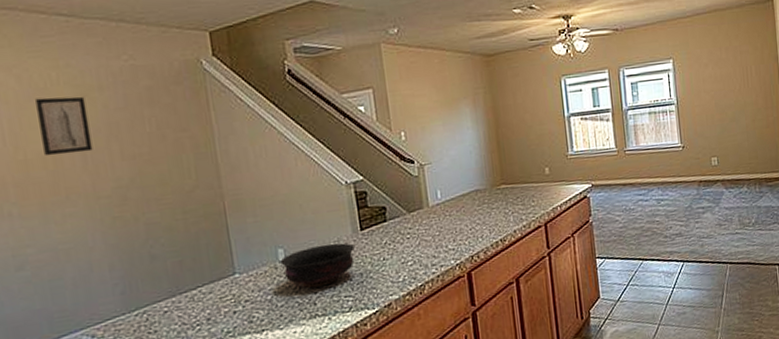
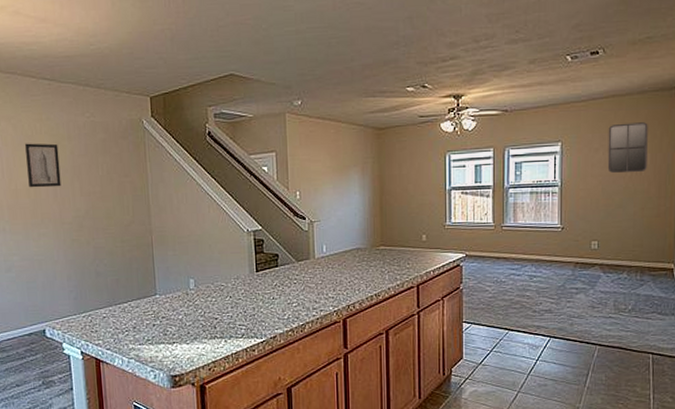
bowl: present [280,242,355,288] -> none [191,280,250,314]
home mirror: none [714,35,753,88] -> present [607,122,648,174]

